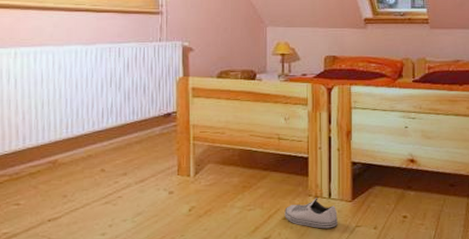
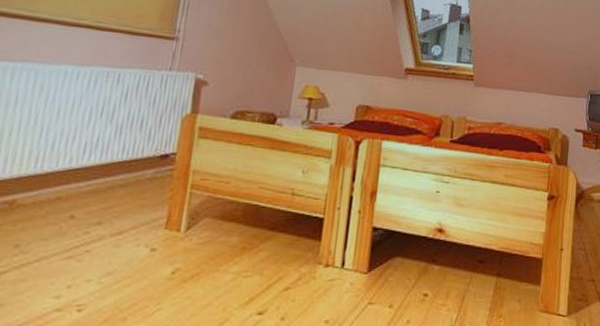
shoe: present [284,198,338,229] -> none [286,267,349,304]

